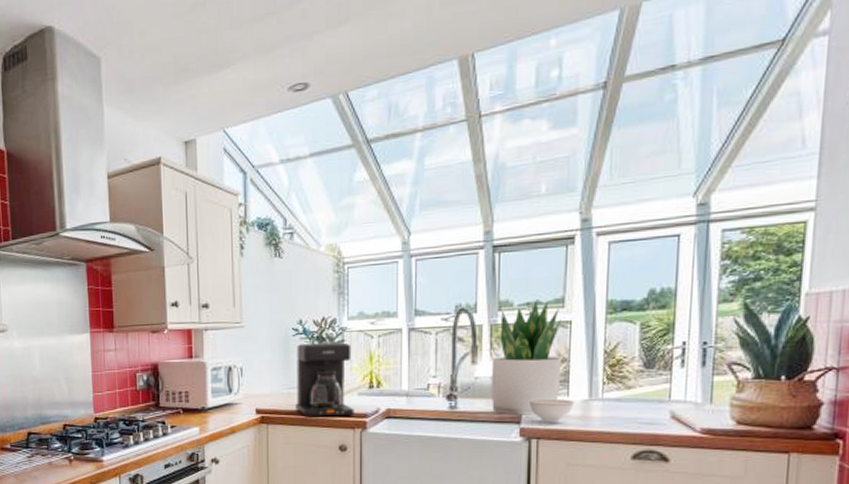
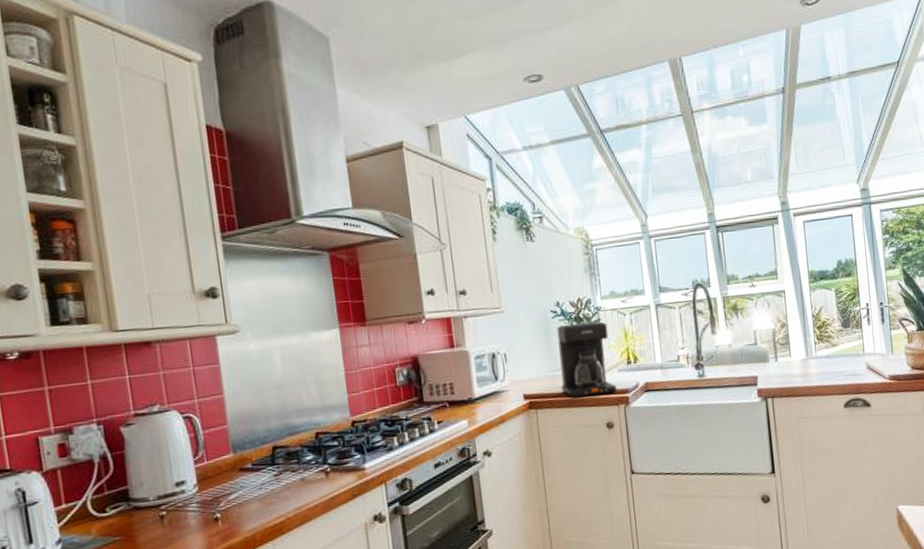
planter: present [491,301,562,416] -> none [727,274,784,379]
bowl: present [528,398,575,423] -> none [761,359,797,383]

